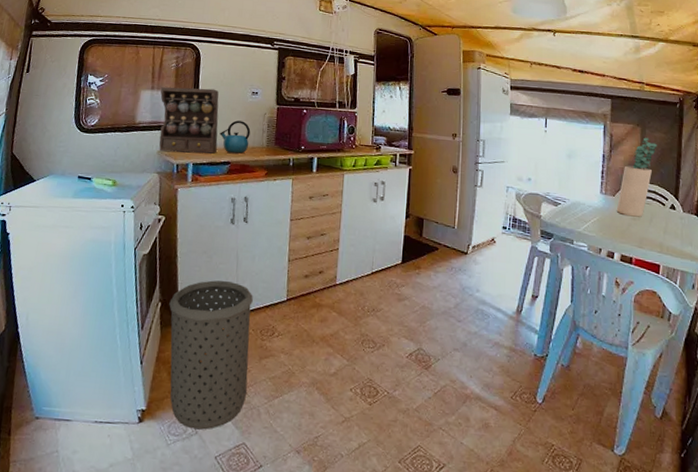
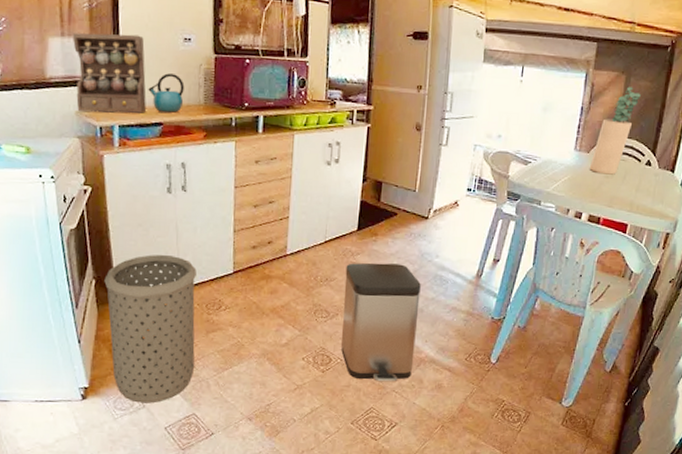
pedal bin: none [387,294,463,419] -> present [341,262,421,382]

